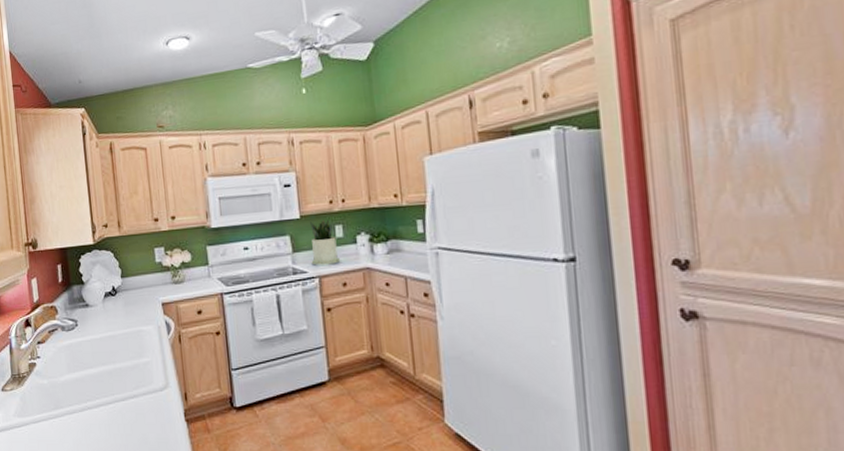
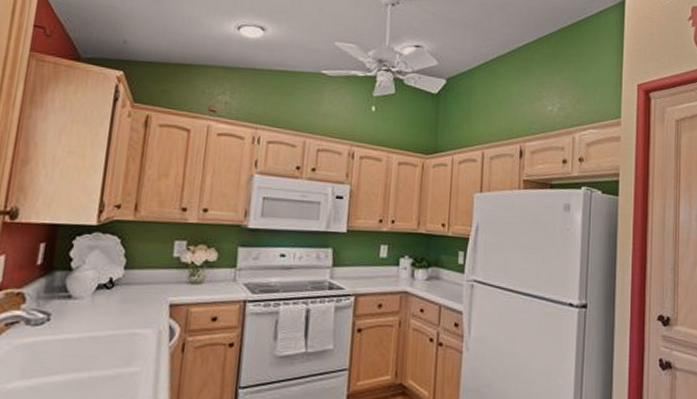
planter: present [310,219,341,266] -> none [350,237,381,284]

